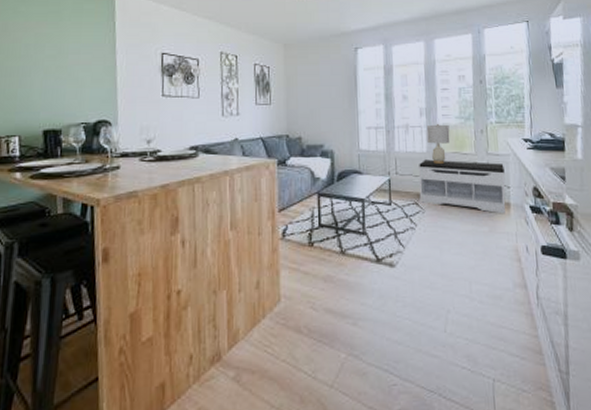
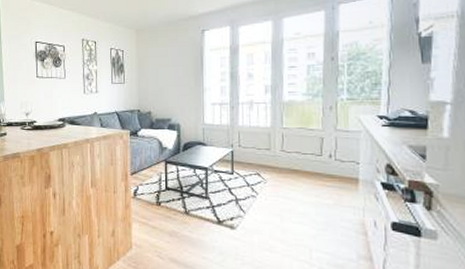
bench: present [418,159,506,214] -> none [261,134,355,189]
lamp: present [426,124,450,164] -> none [271,101,296,138]

